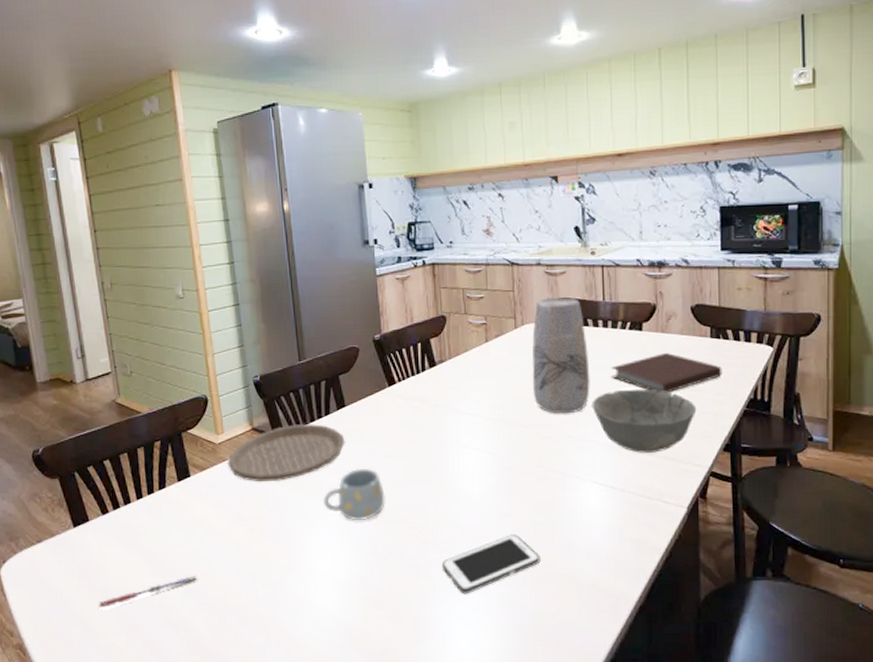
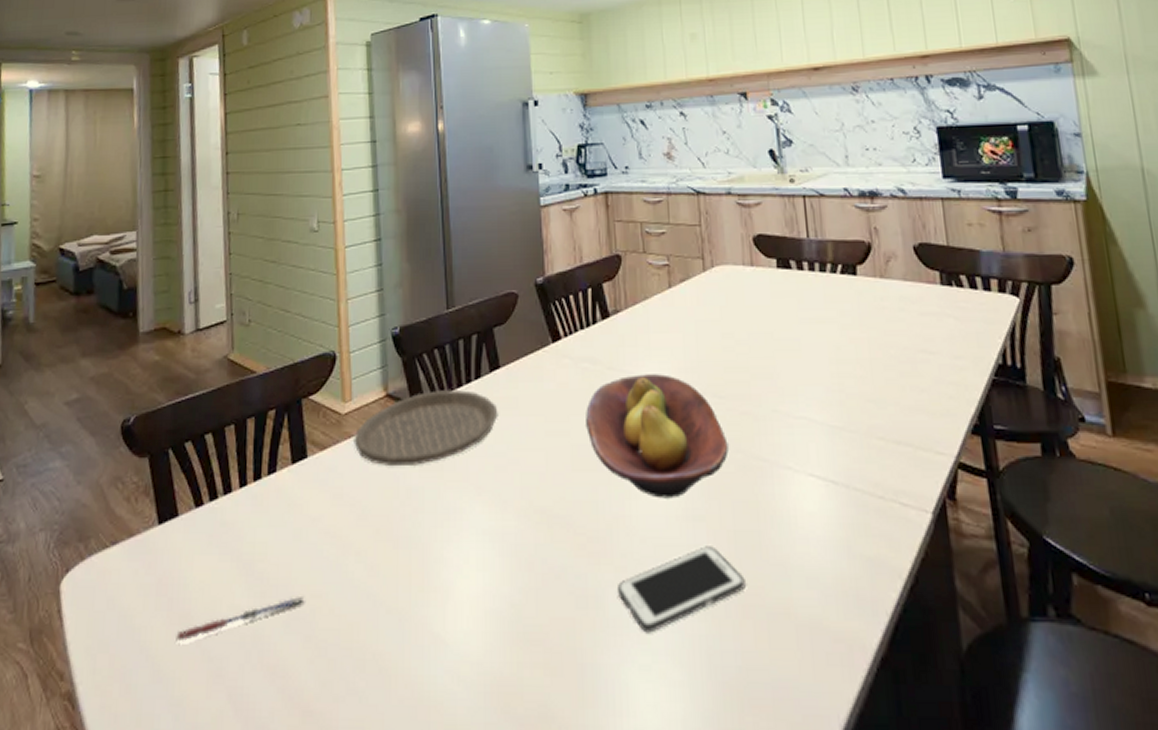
mug: present [322,468,386,521] -> none [467,449,546,523]
fruit bowl: none [417,410,531,502] -> present [586,374,729,499]
vase: present [532,296,590,414] -> none [724,232,798,381]
bowl: present [592,388,697,453] -> none [801,349,933,435]
notebook: present [611,352,722,393] -> none [822,302,960,356]

